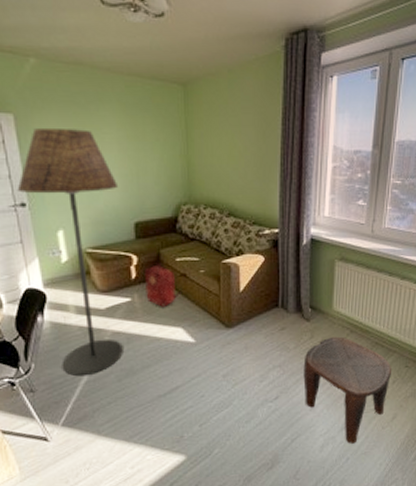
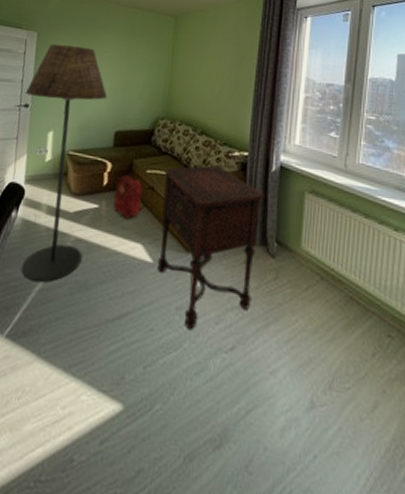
side table: none [196,246,298,390] -> present [157,165,265,330]
stool: present [303,336,392,444] -> none [264,281,371,435]

